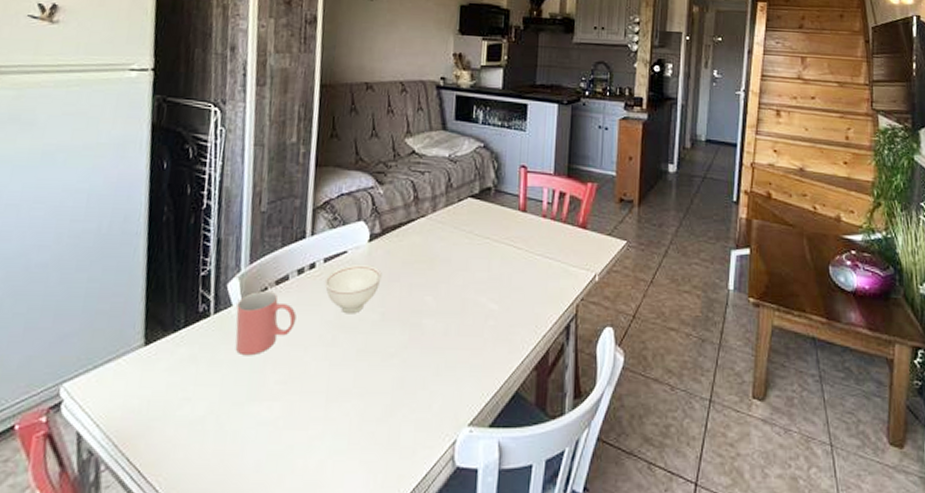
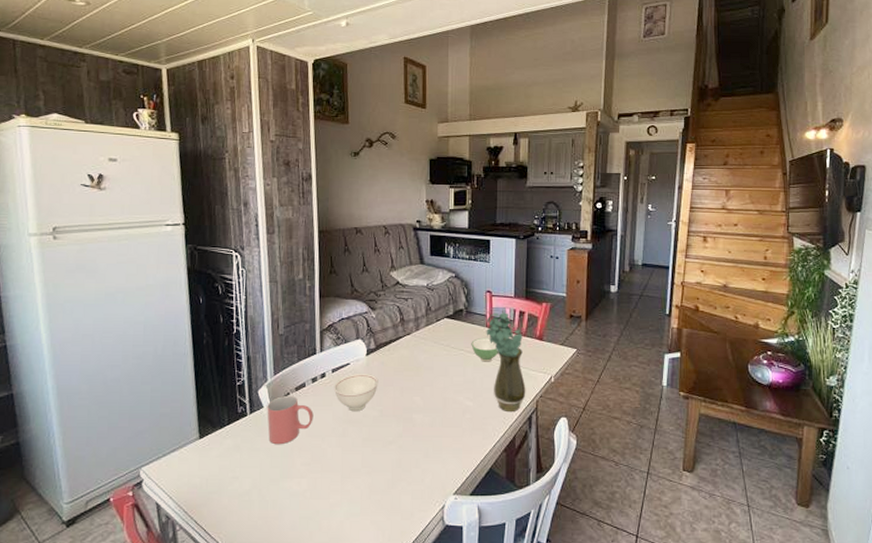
bowl: none [499,223,532,254] -> present [471,337,498,362]
vase: none [518,188,564,319] -> present [486,309,526,413]

